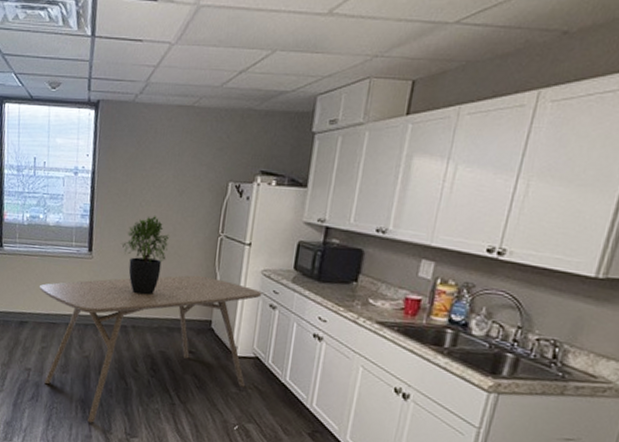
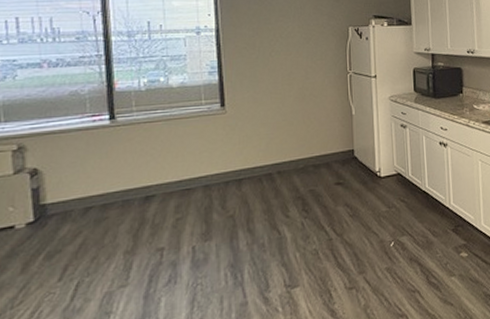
dining table: present [38,275,262,423] -> none [165,110,393,288]
potted plant: present [120,216,169,296] -> none [254,64,303,140]

